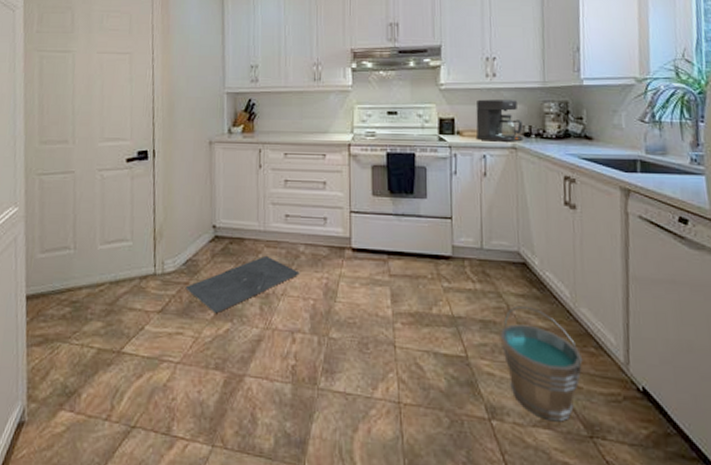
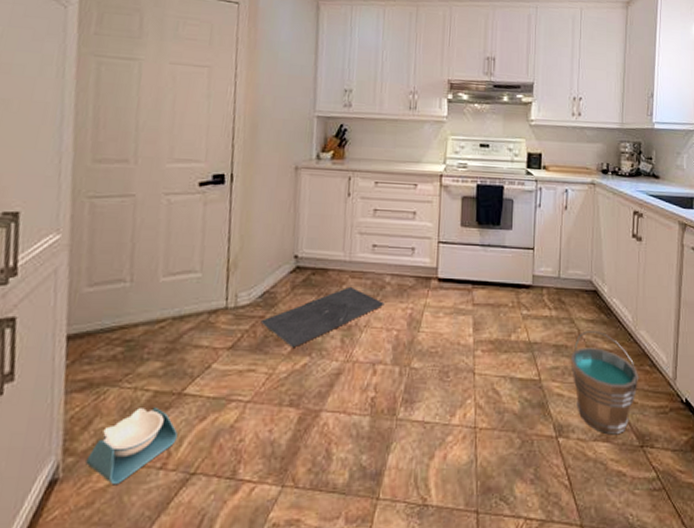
pet bowl: none [45,362,119,432] -> present [85,406,178,486]
coffee maker: present [475,99,524,142] -> none [560,136,601,178]

